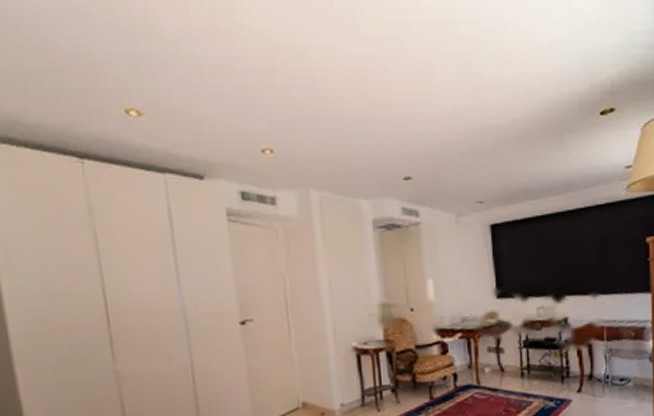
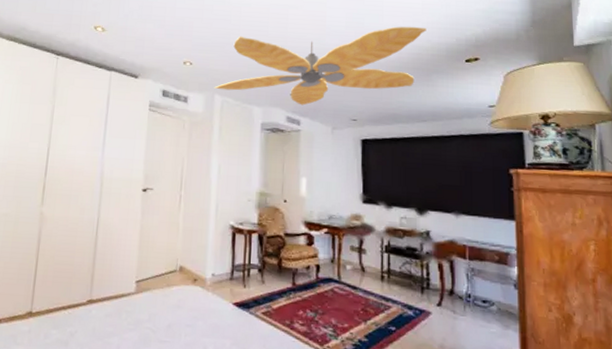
ceiling fan: none [307,73,556,192] -> present [214,26,427,106]

